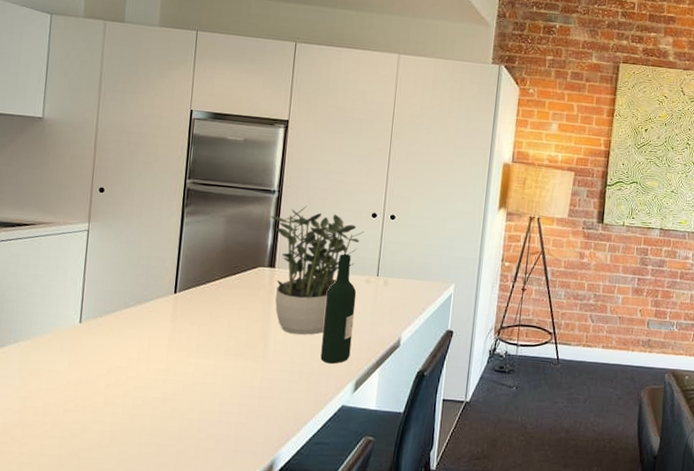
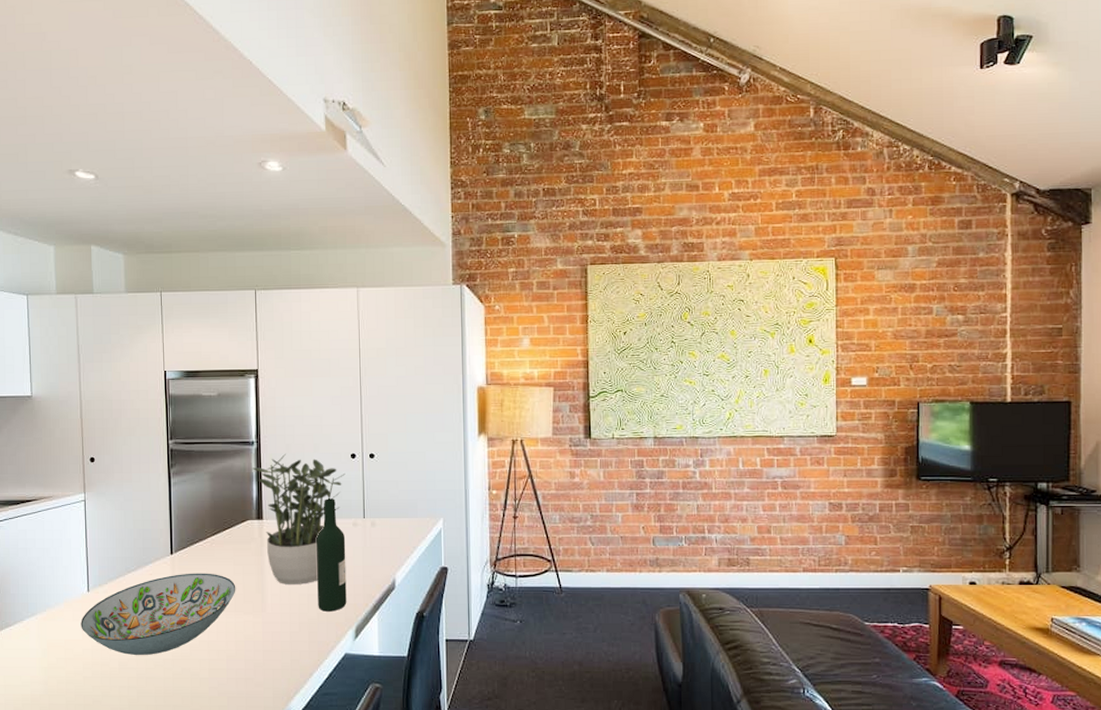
decorative bowl: none [67,313,239,392] -> present [81,573,236,656]

